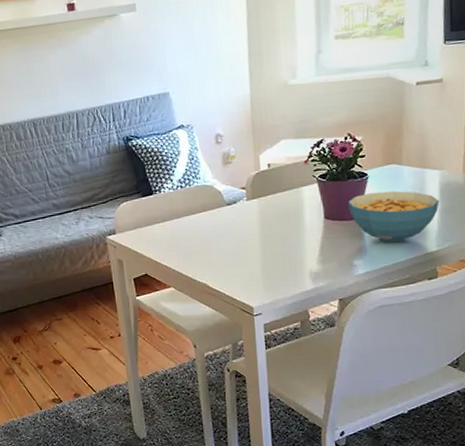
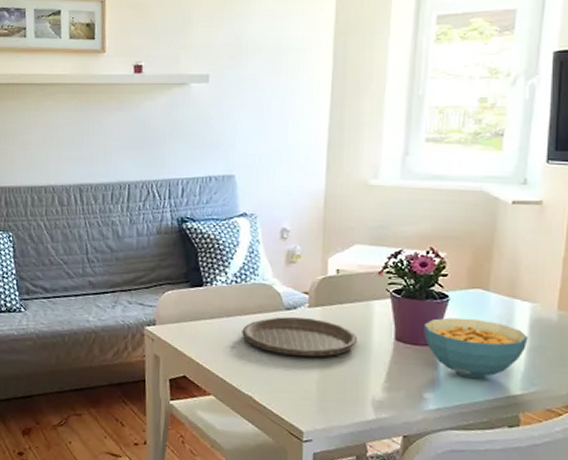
plate: none [191,209,293,244] -> present [242,316,358,357]

